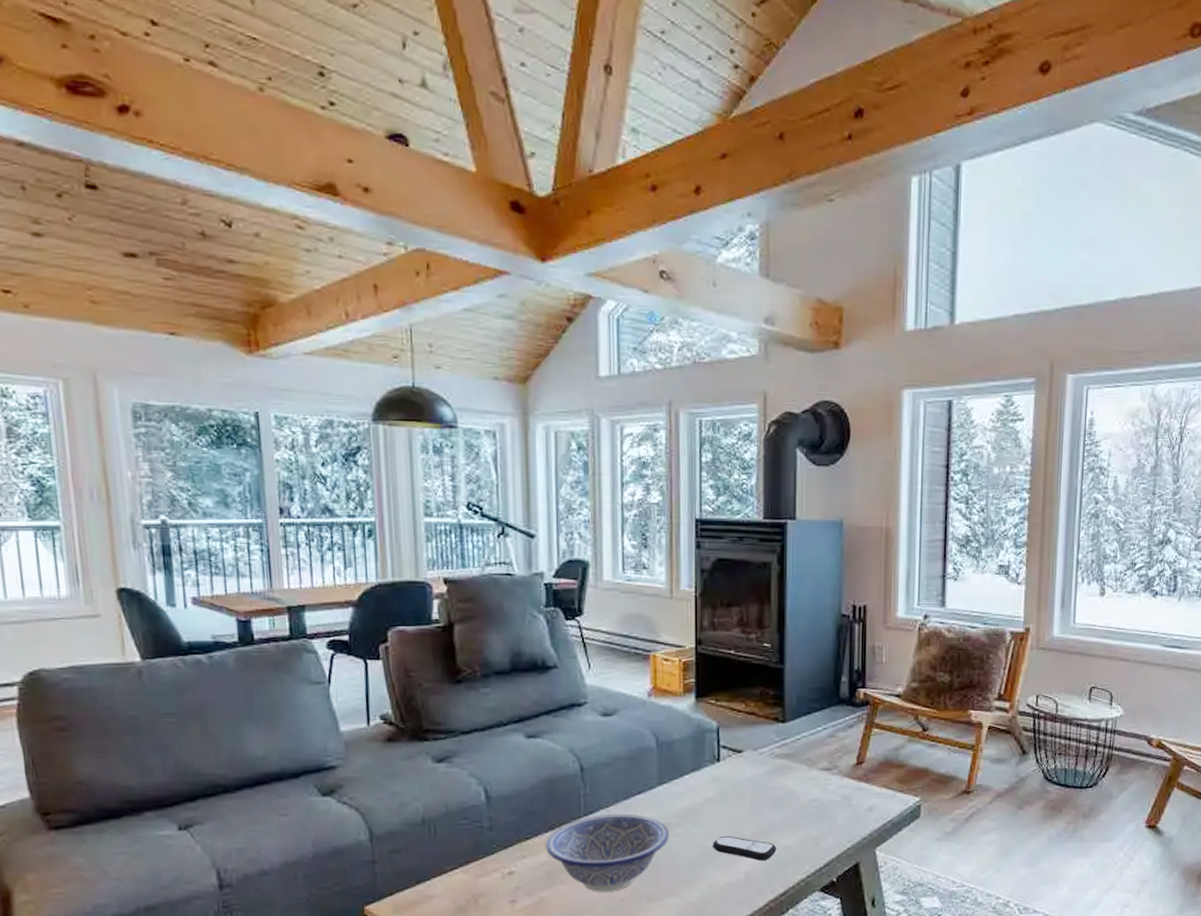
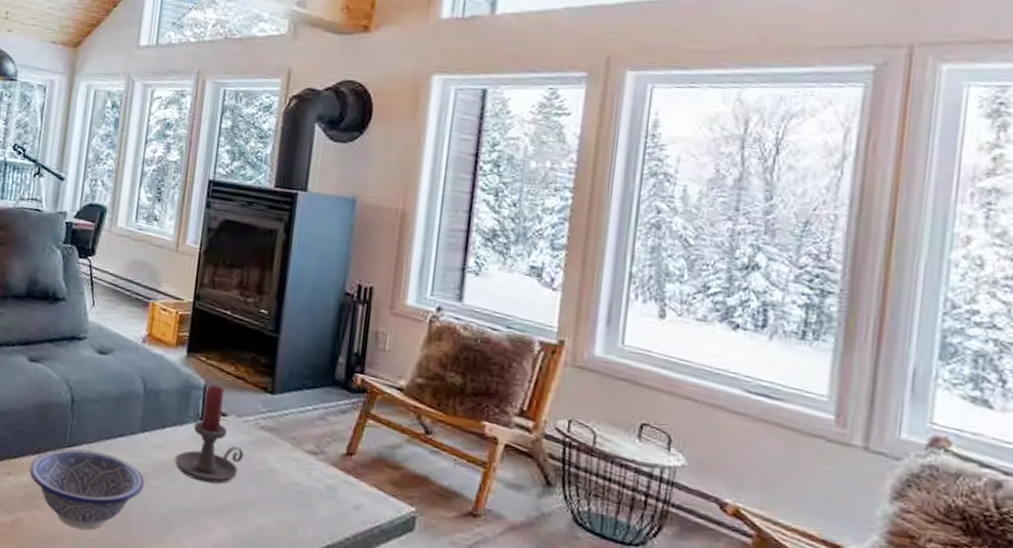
candle holder: none [697,725,763,819] -> present [175,385,244,484]
remote control: present [712,835,777,861] -> none [184,499,251,537]

